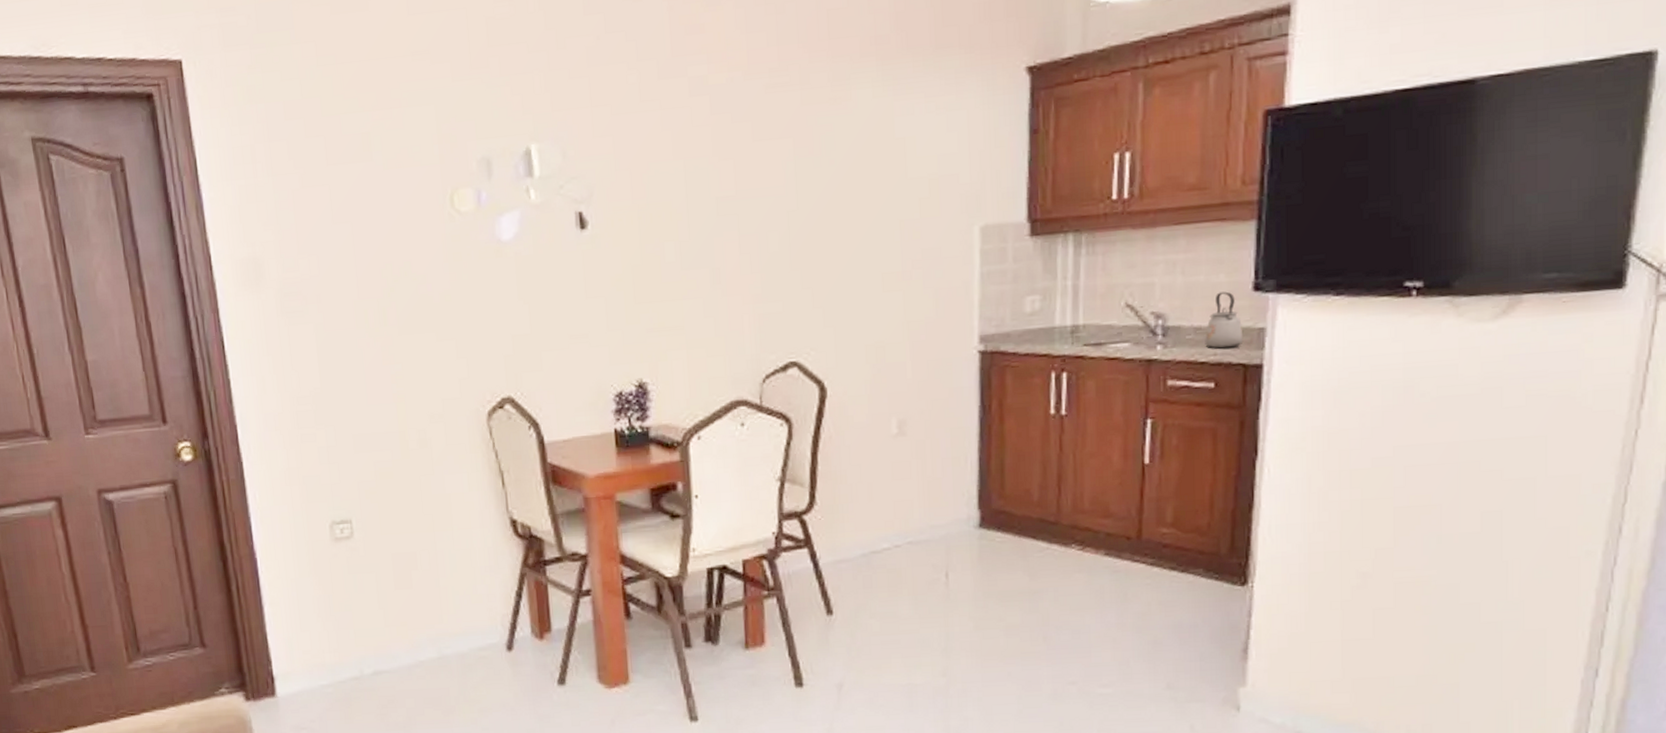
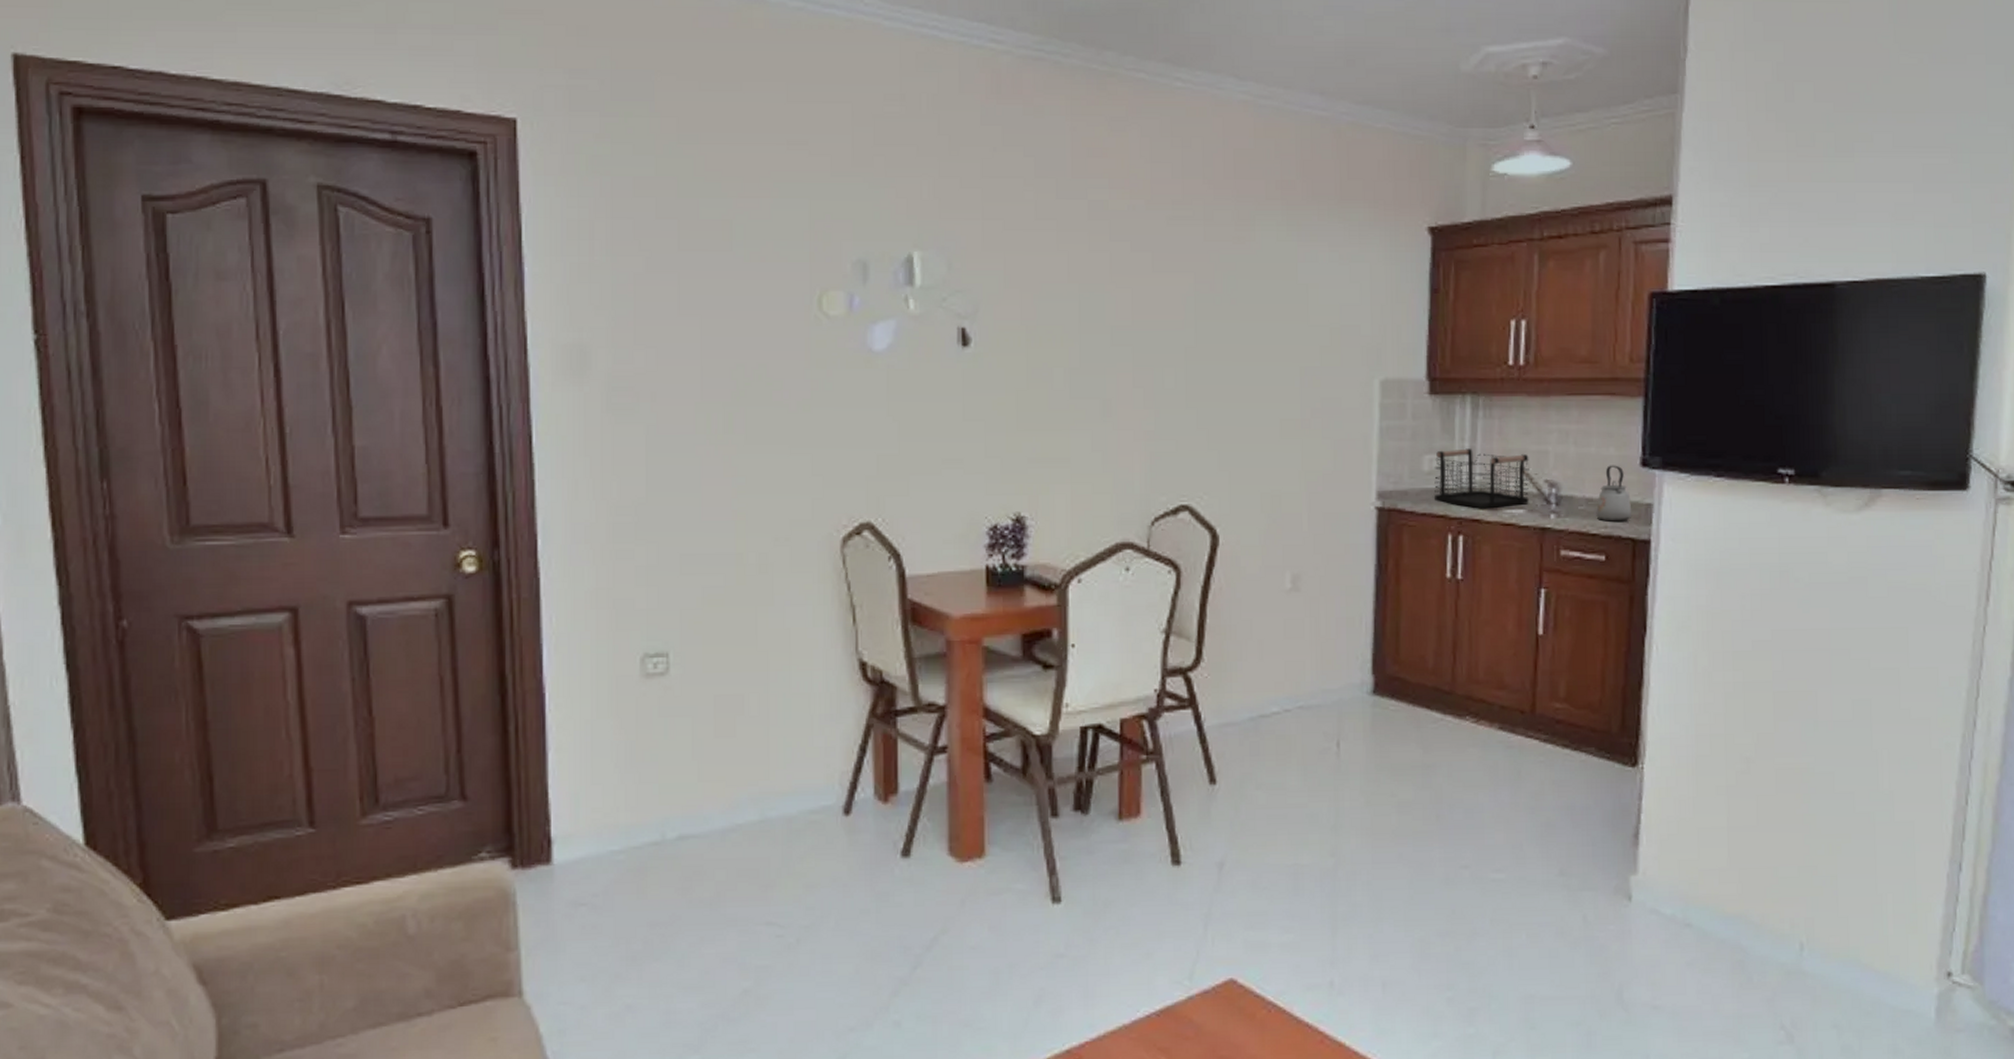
dish rack: none [1036,286,1135,346] -> present [1434,448,1530,509]

